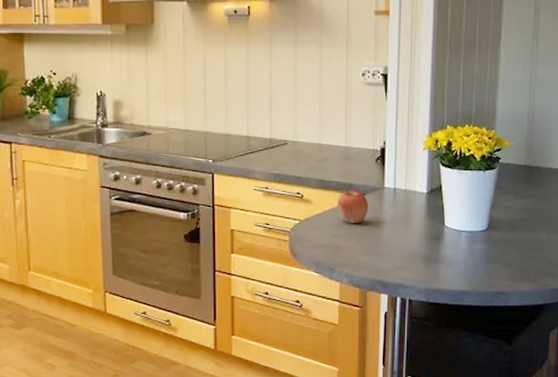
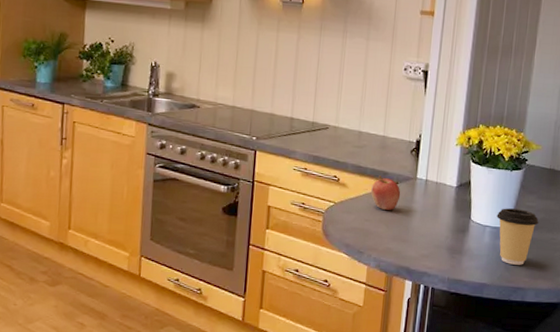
coffee cup: none [472,210,518,269] -> present [496,208,539,265]

